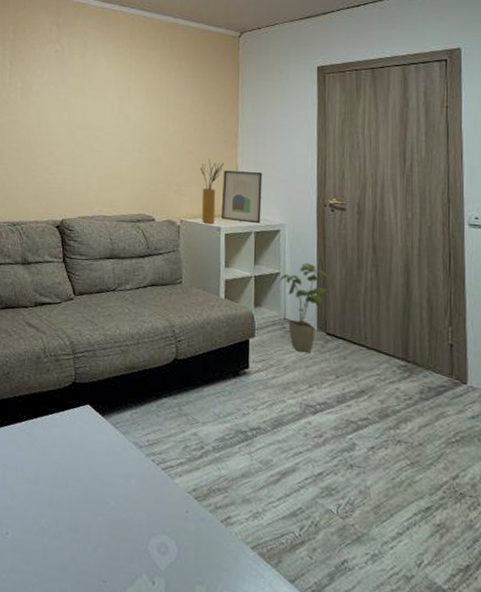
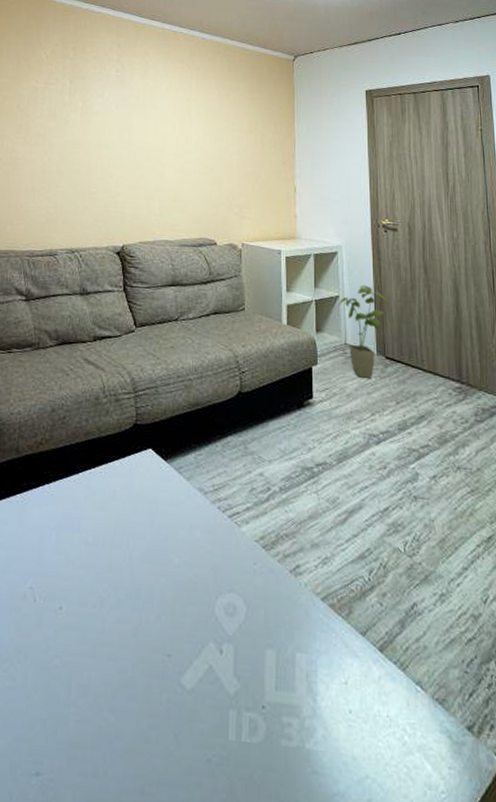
vase: present [200,159,224,224] -> none [260,181,283,247]
picture frame: present [221,170,263,224] -> none [282,192,320,246]

